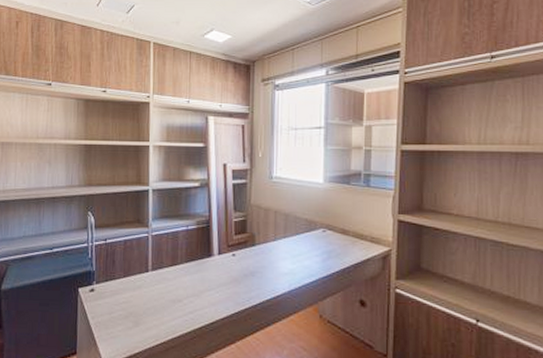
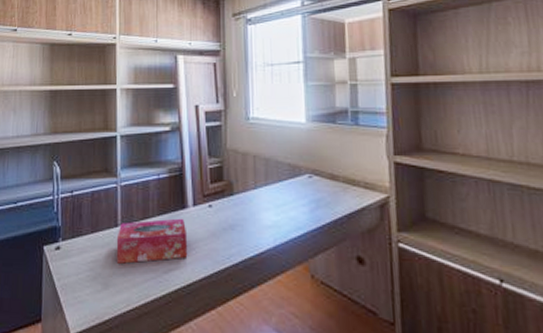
tissue box: none [146,265,212,305] -> present [116,218,188,264]

